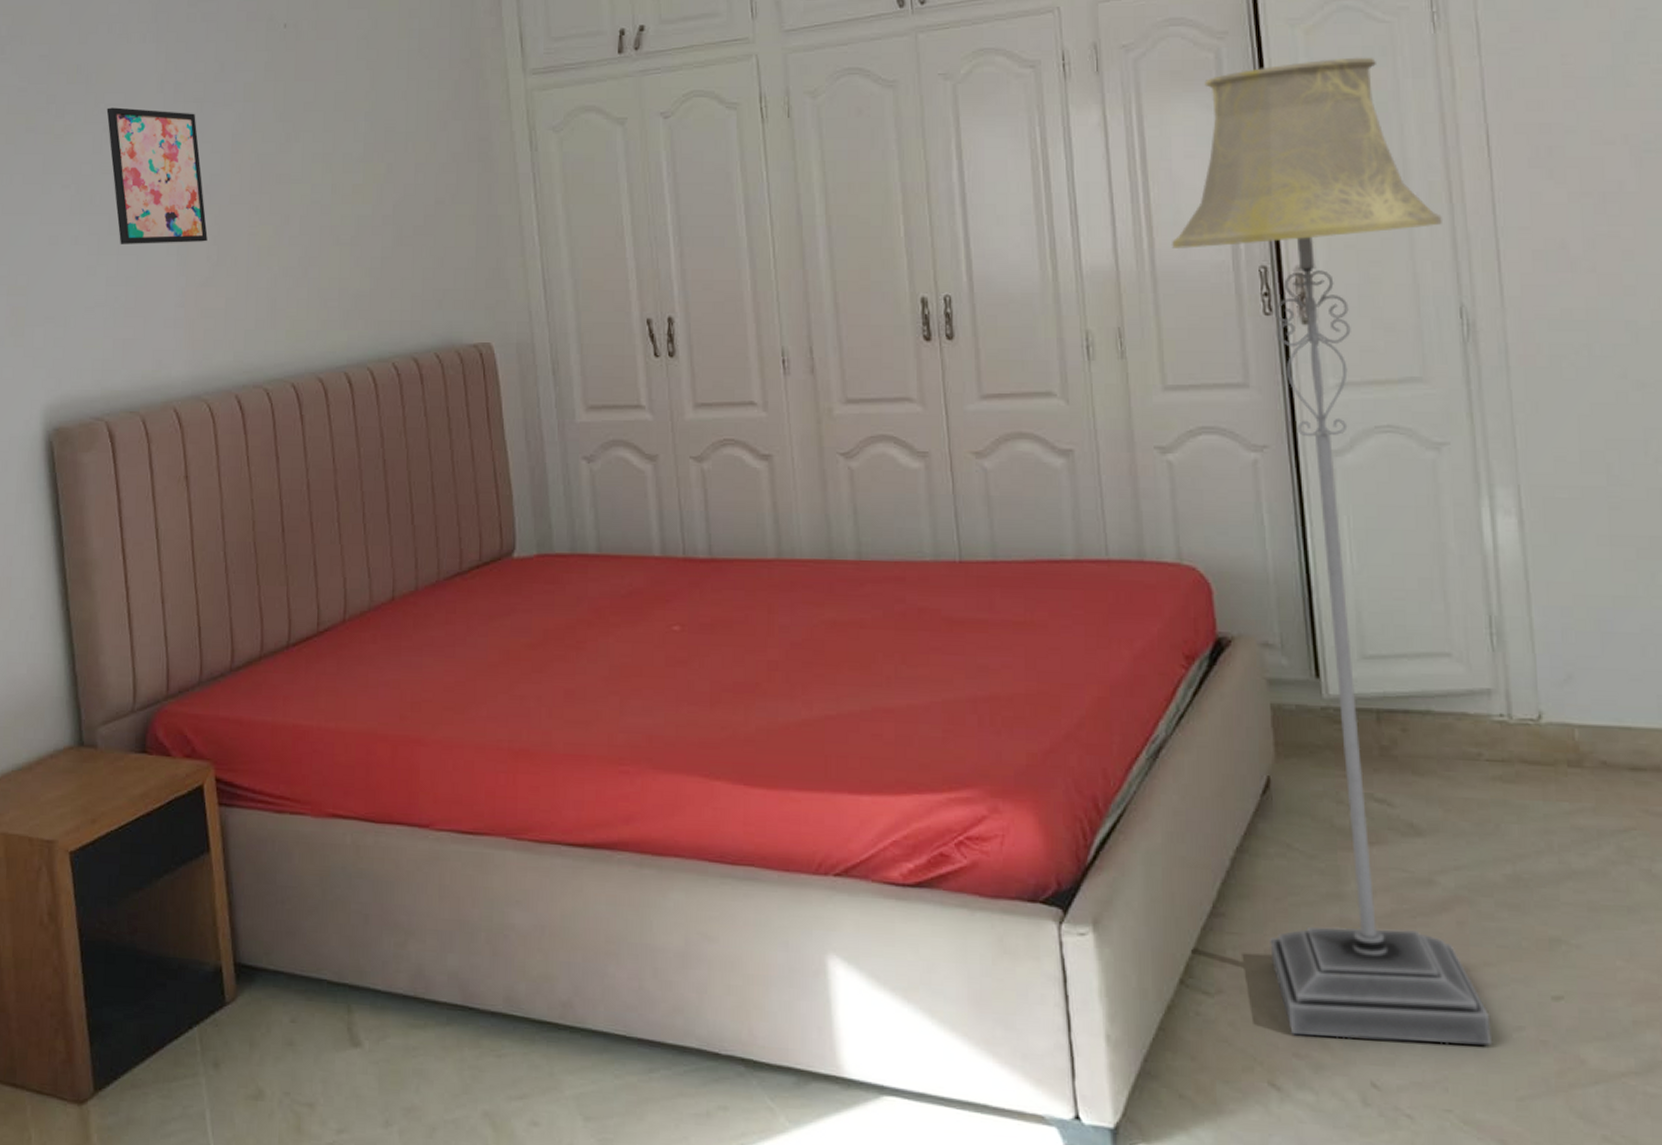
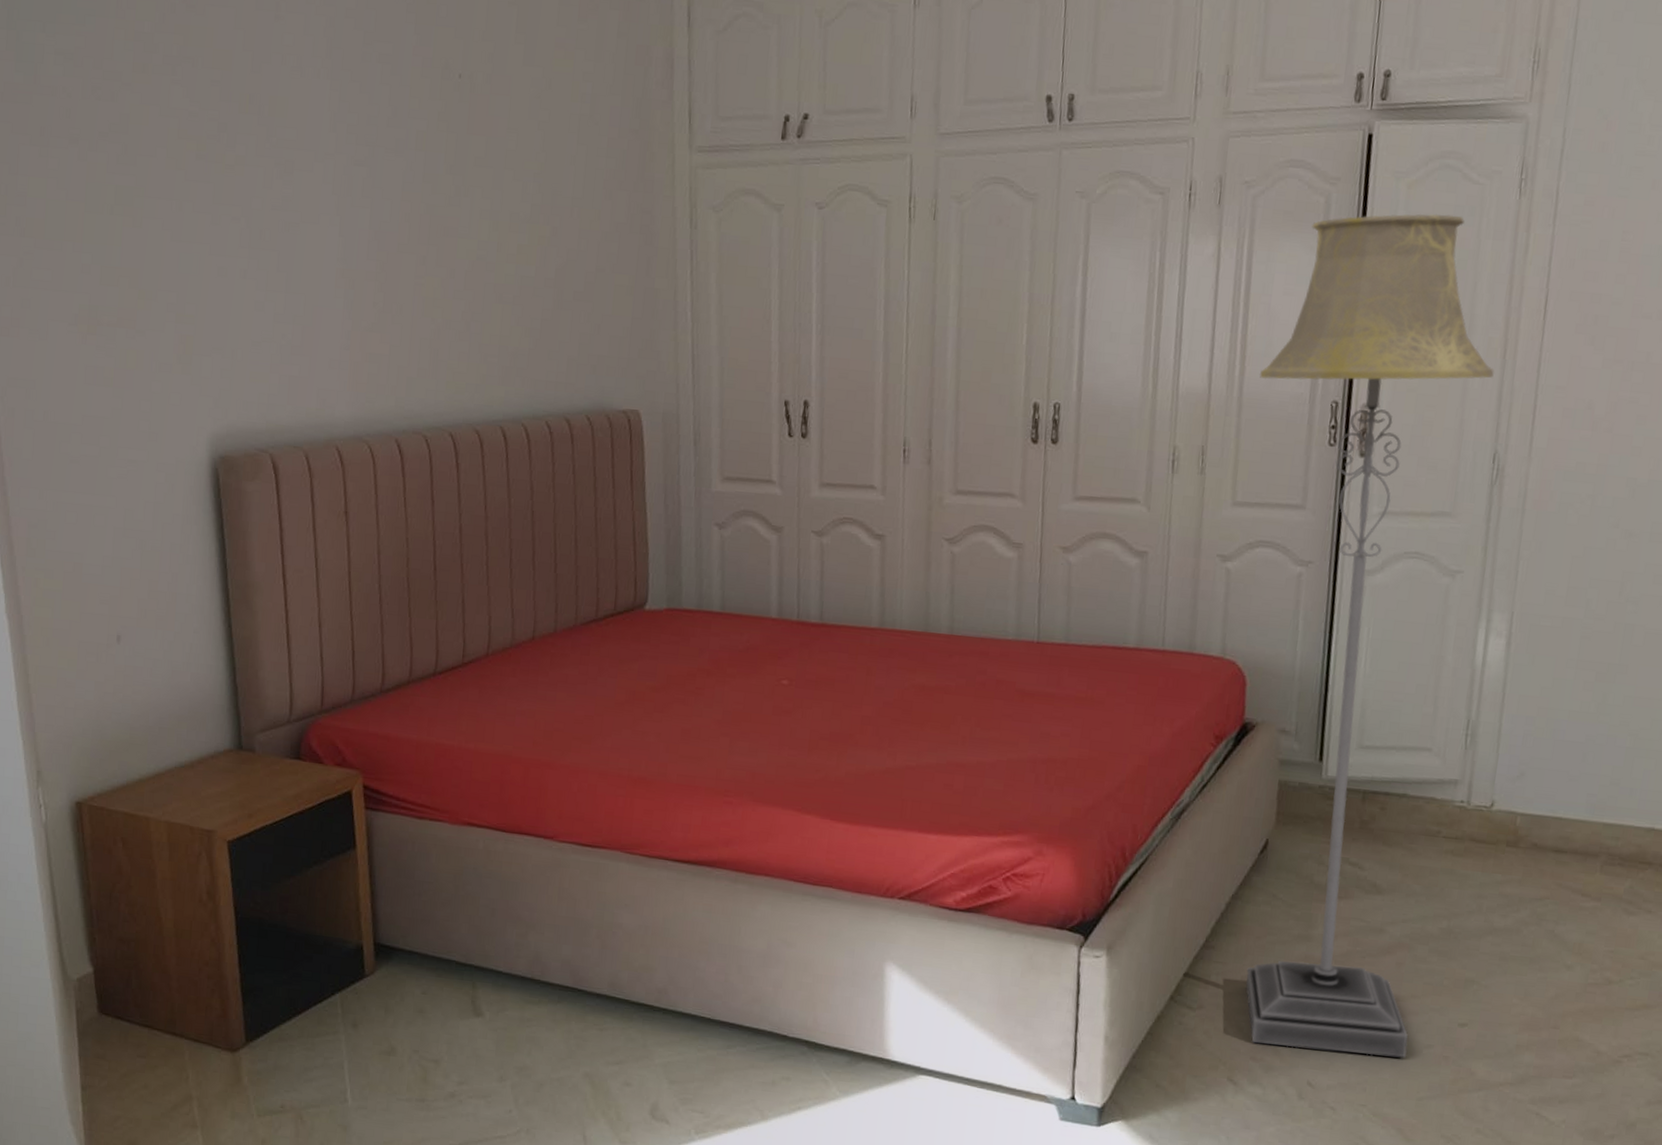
wall art: present [106,107,208,244] -> none [278,142,375,288]

